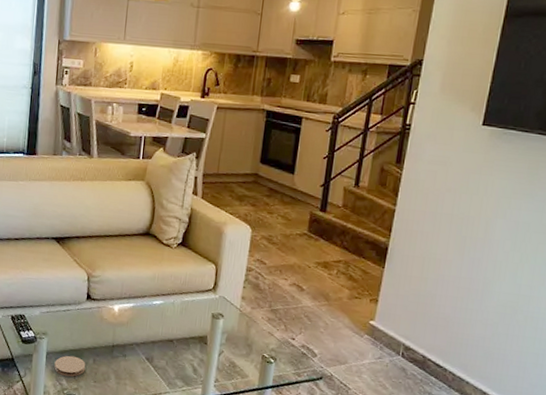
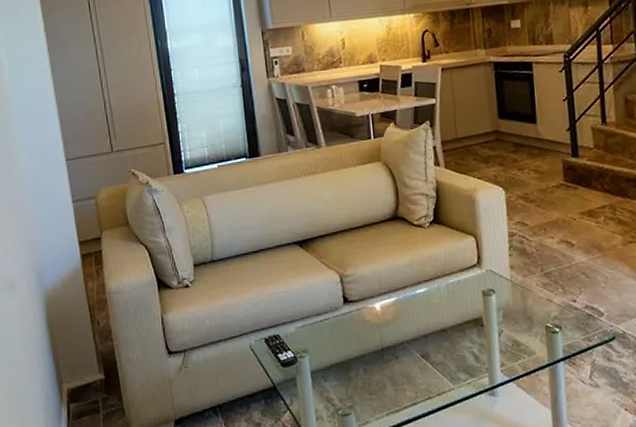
coaster: present [54,355,86,377] -> none [322,369,357,395]

